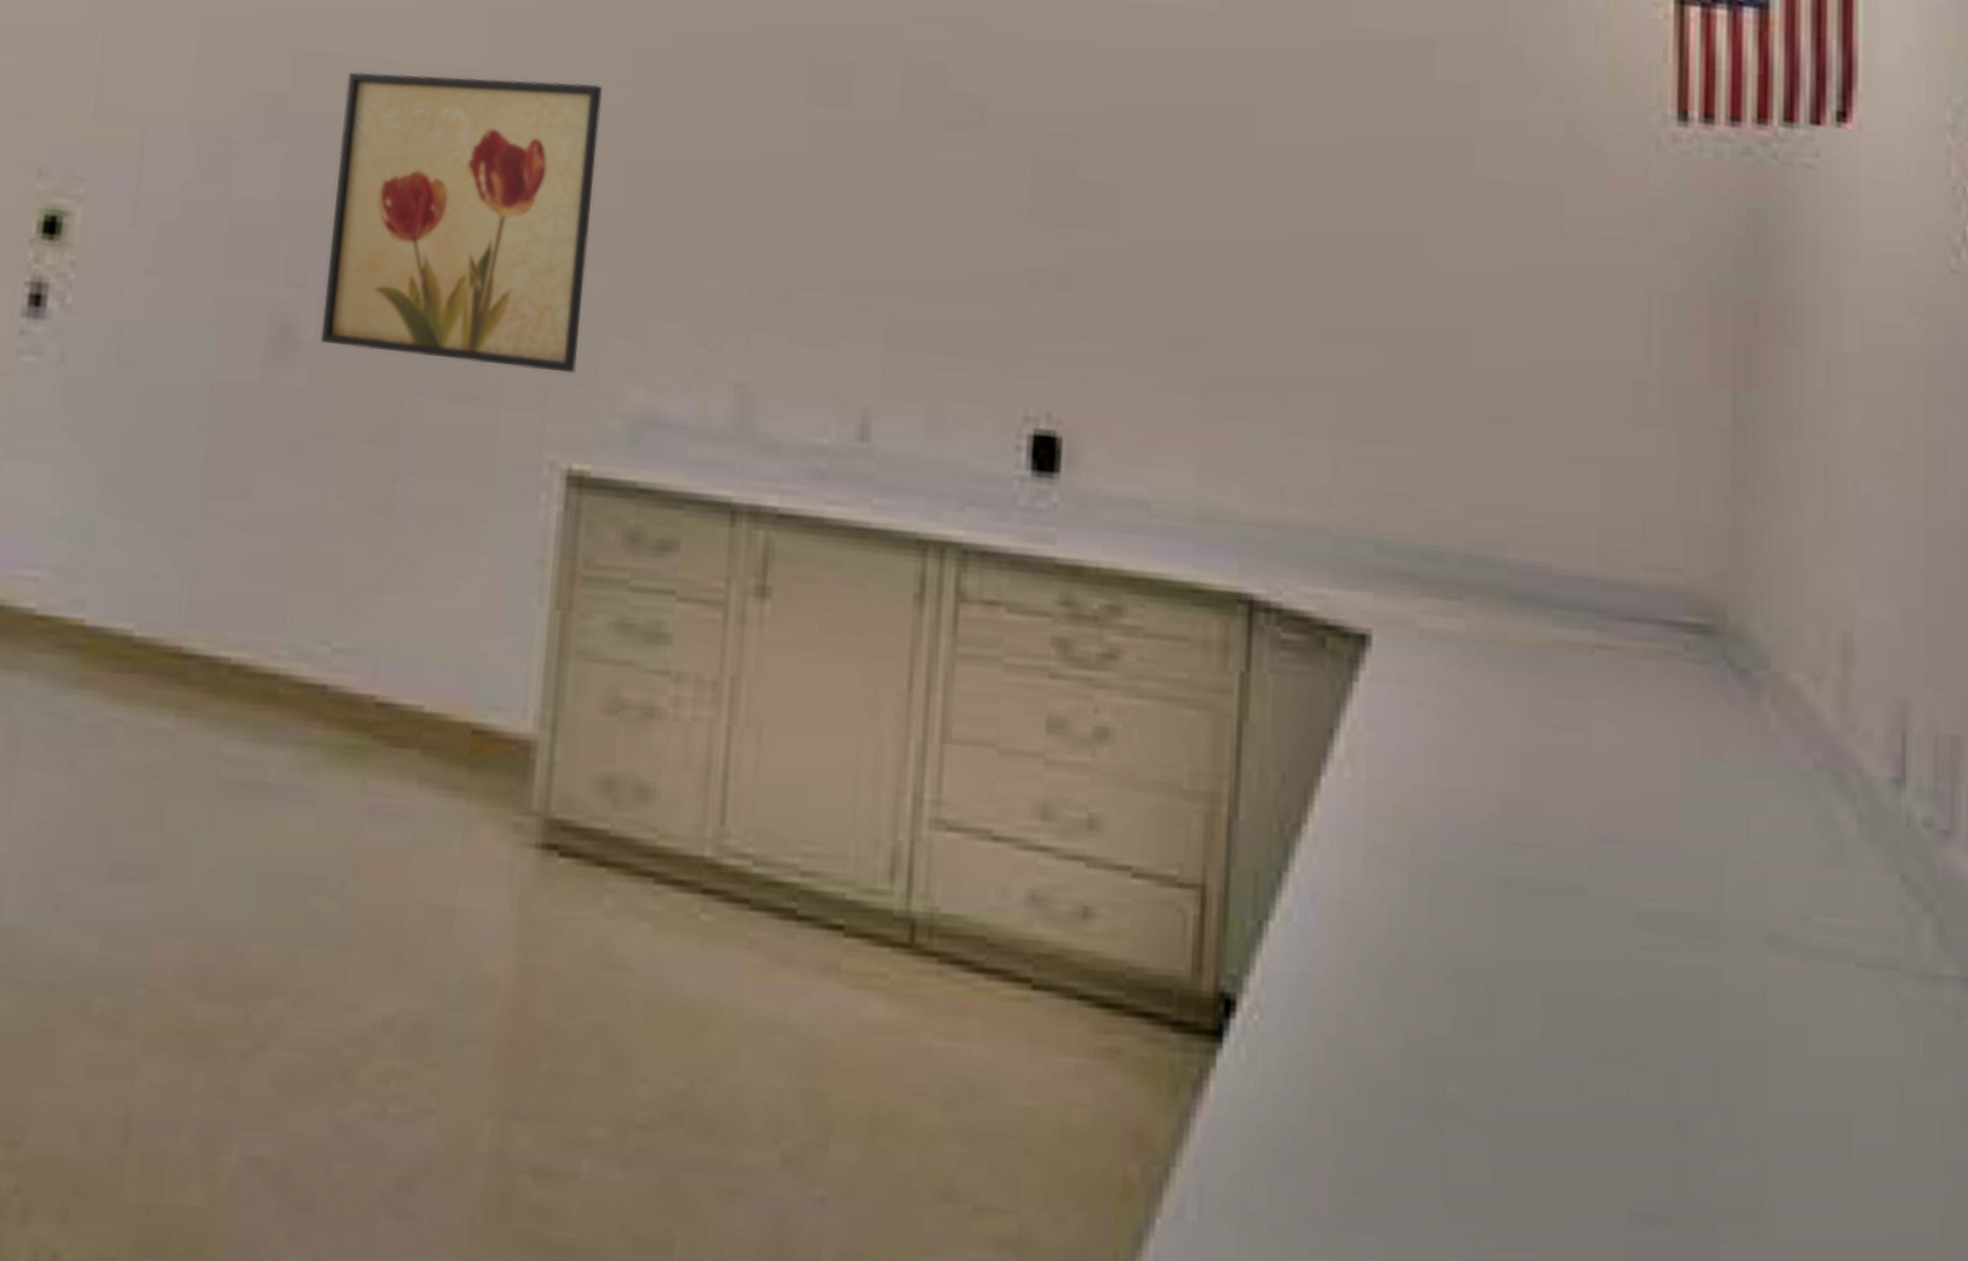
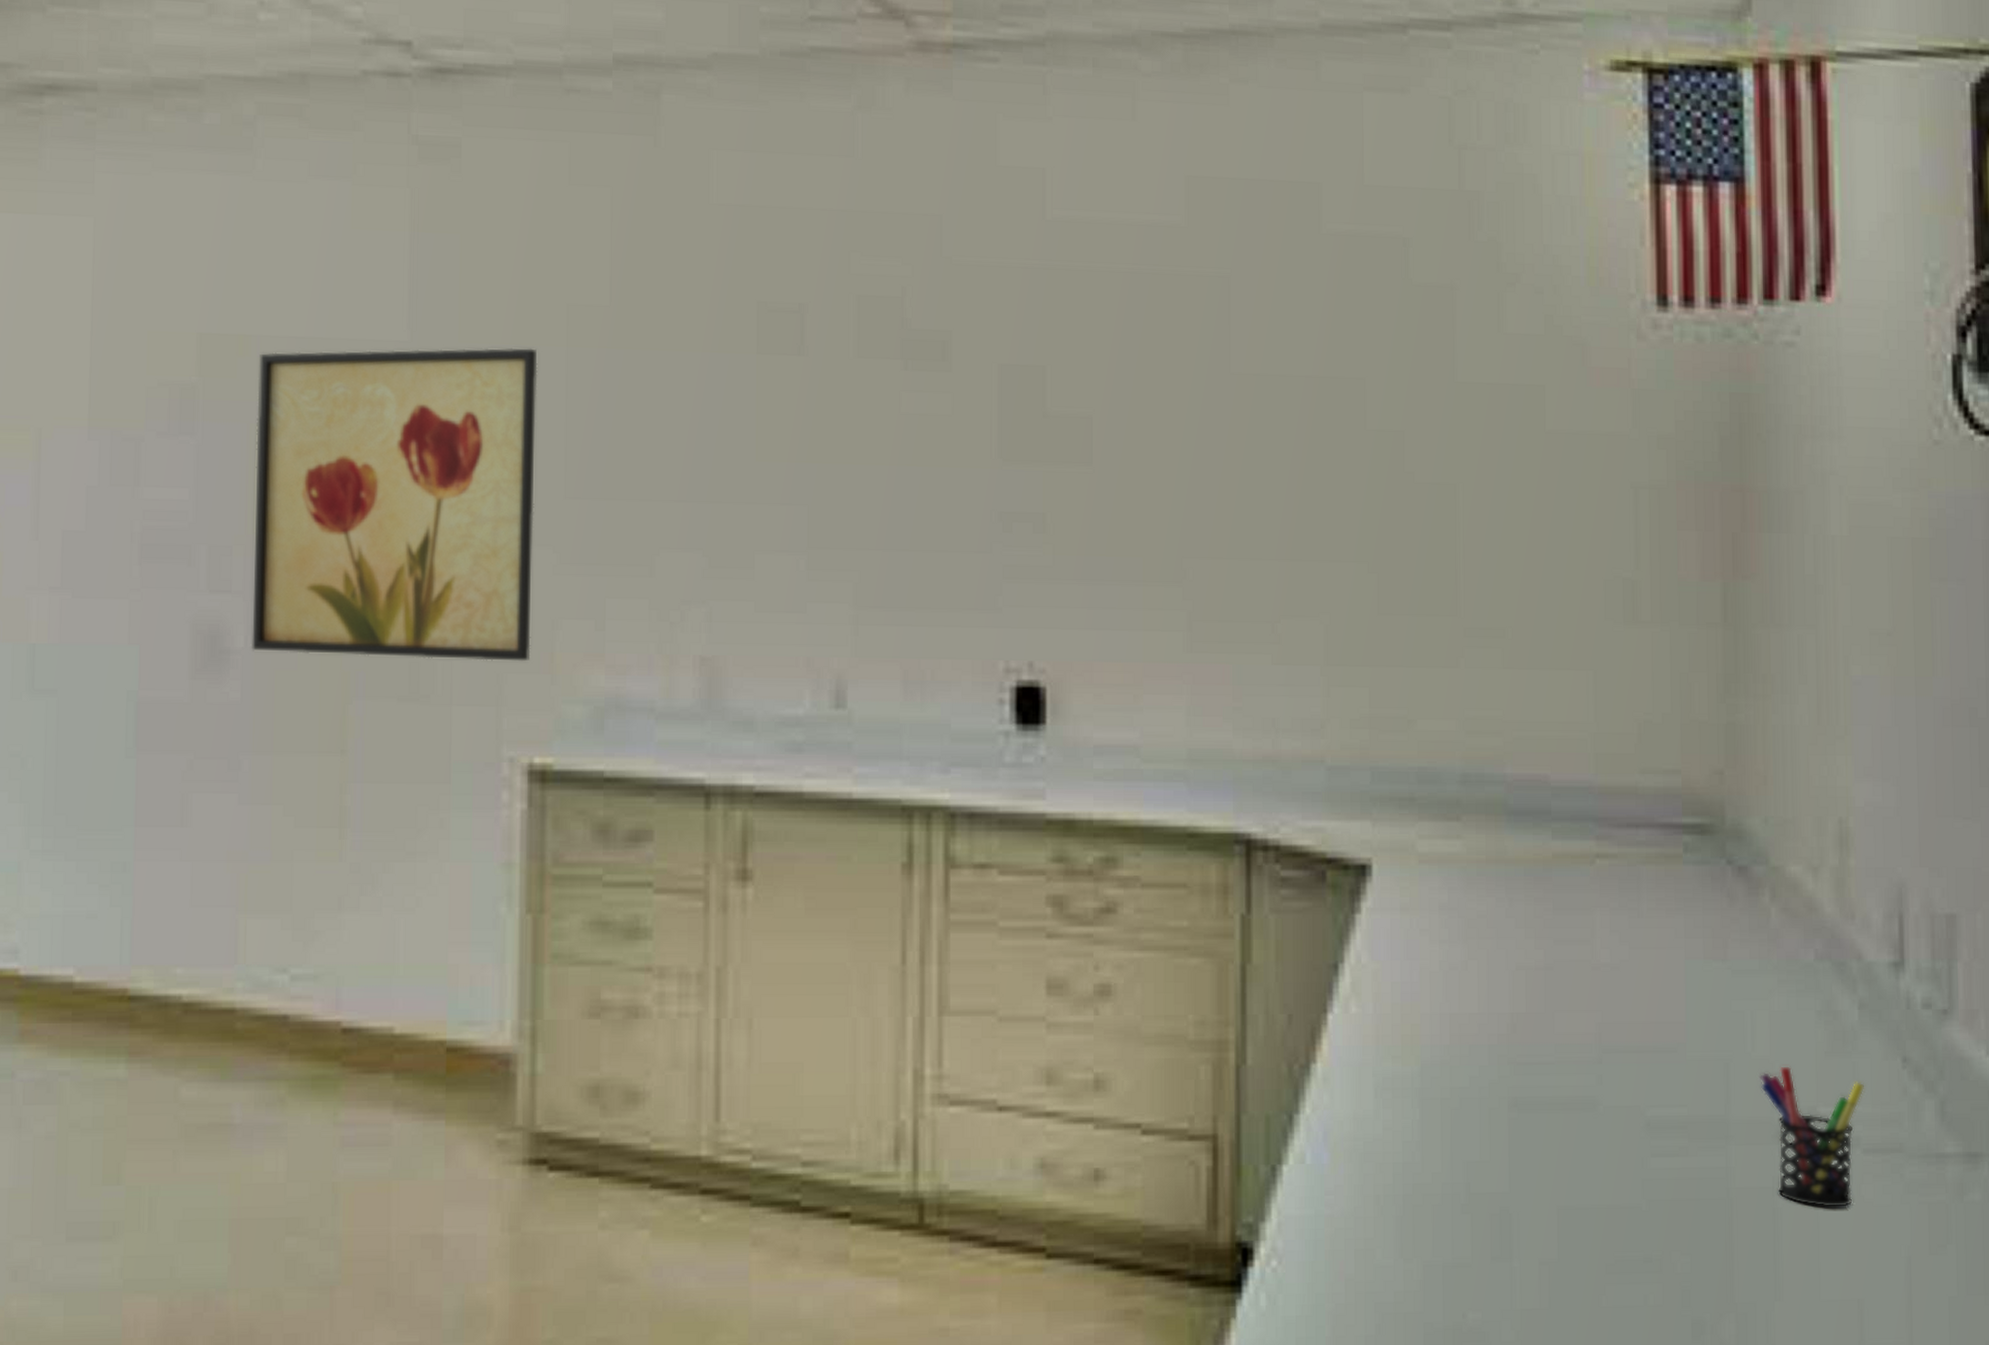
pen holder: none [1754,872,1862,1020] -> present [1760,1067,1865,1209]

